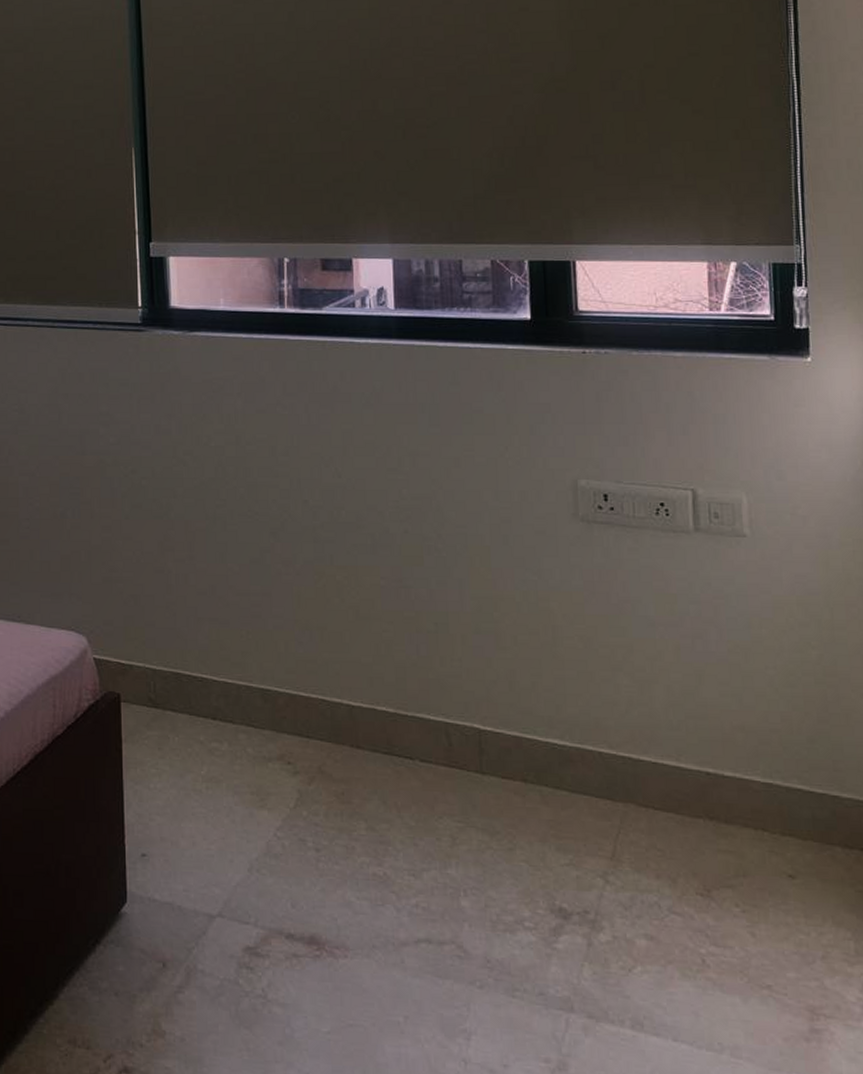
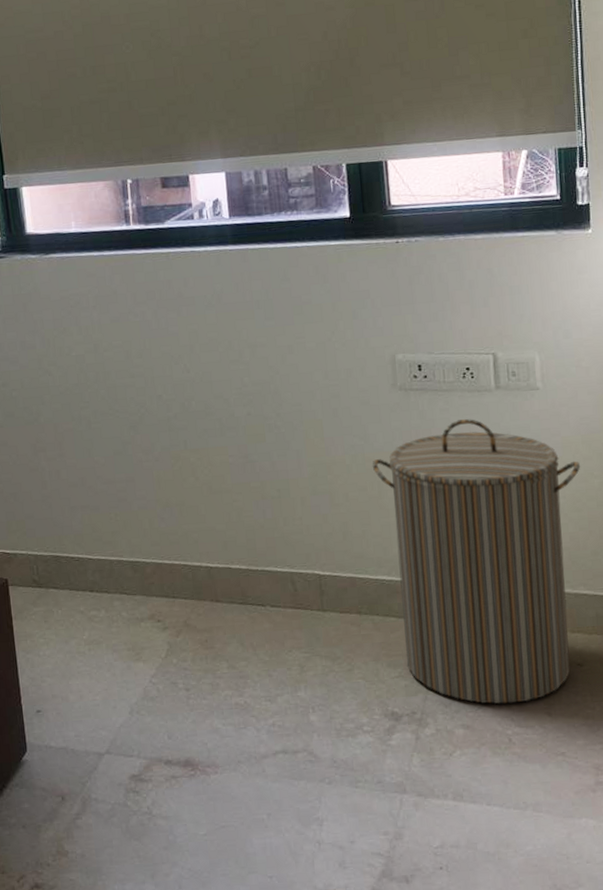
laundry hamper: none [546,563,796,916] -> present [372,419,581,704]

